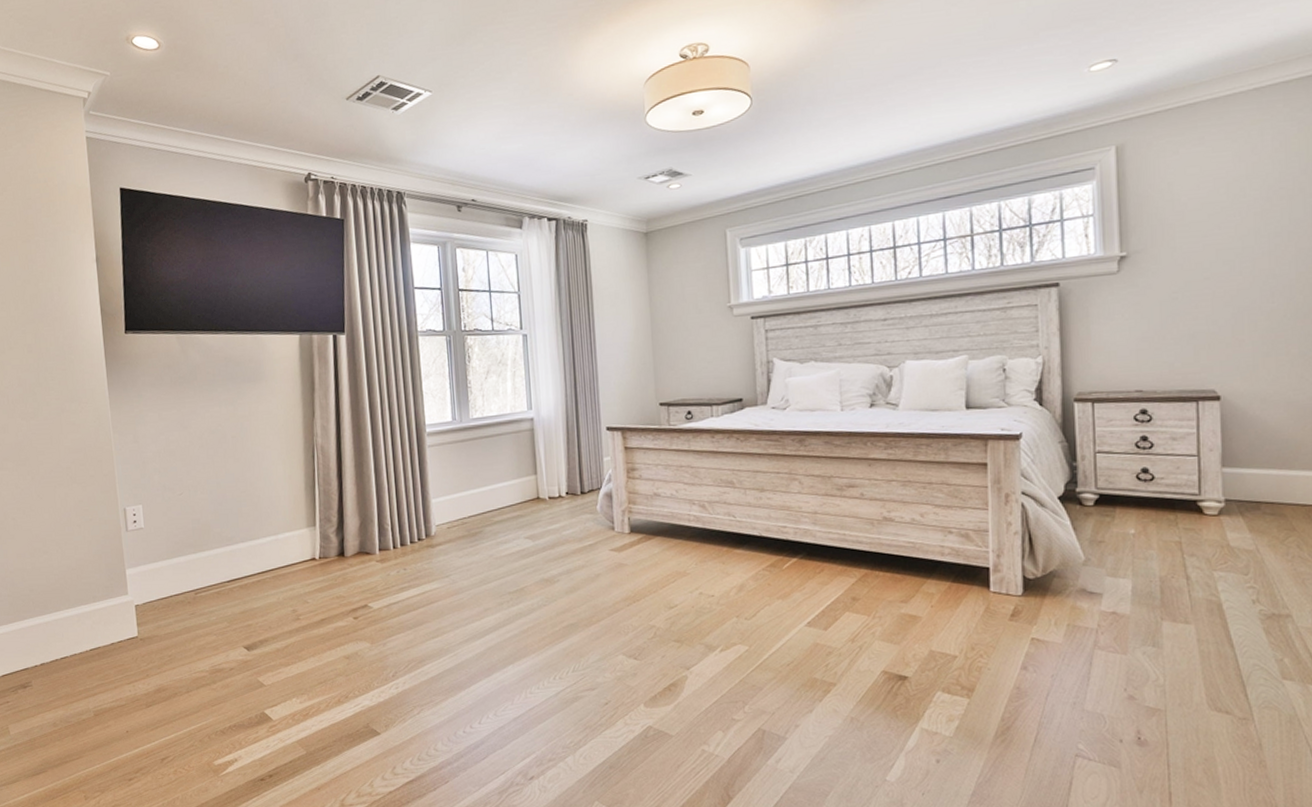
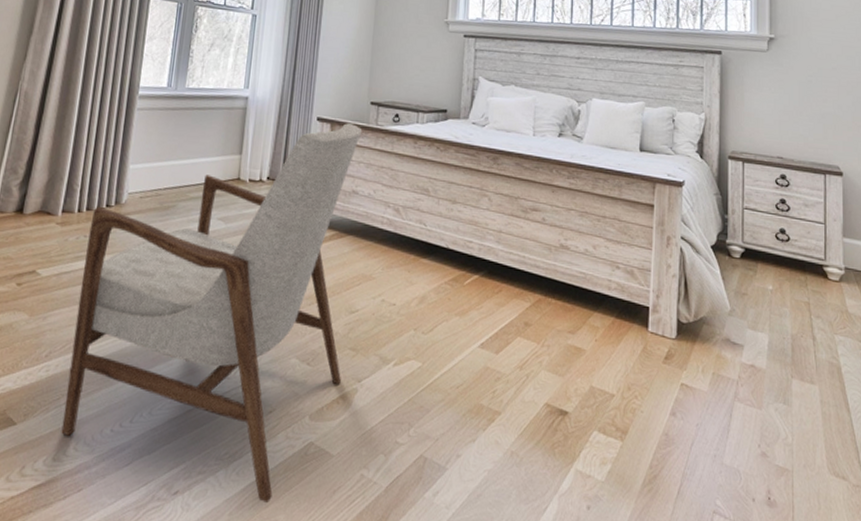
armchair: none [407,428,670,780] -> present [61,123,362,503]

